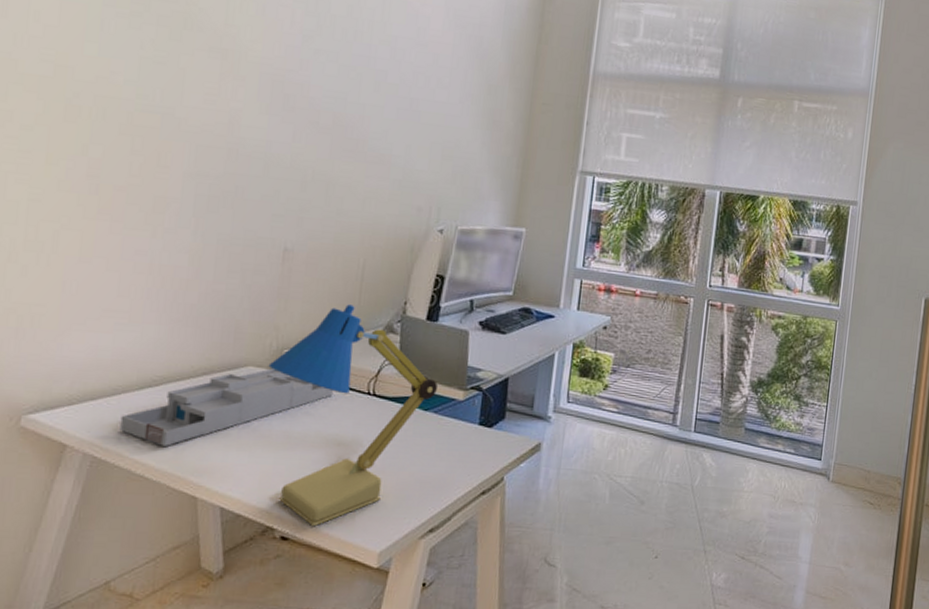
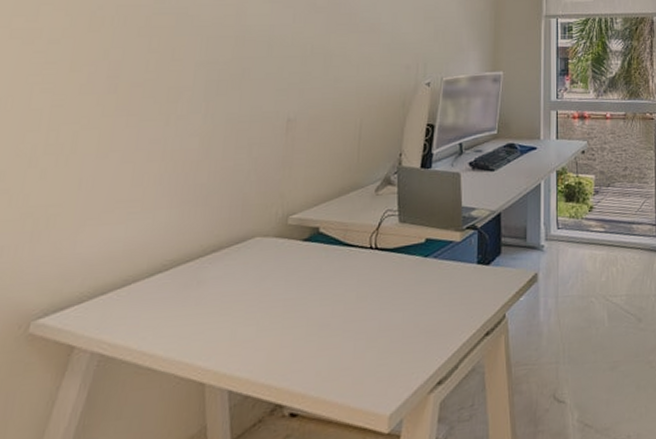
desk organizer: present [119,368,334,446] -> none [128,236,338,333]
desk lamp: present [268,304,439,527] -> none [274,163,436,398]

